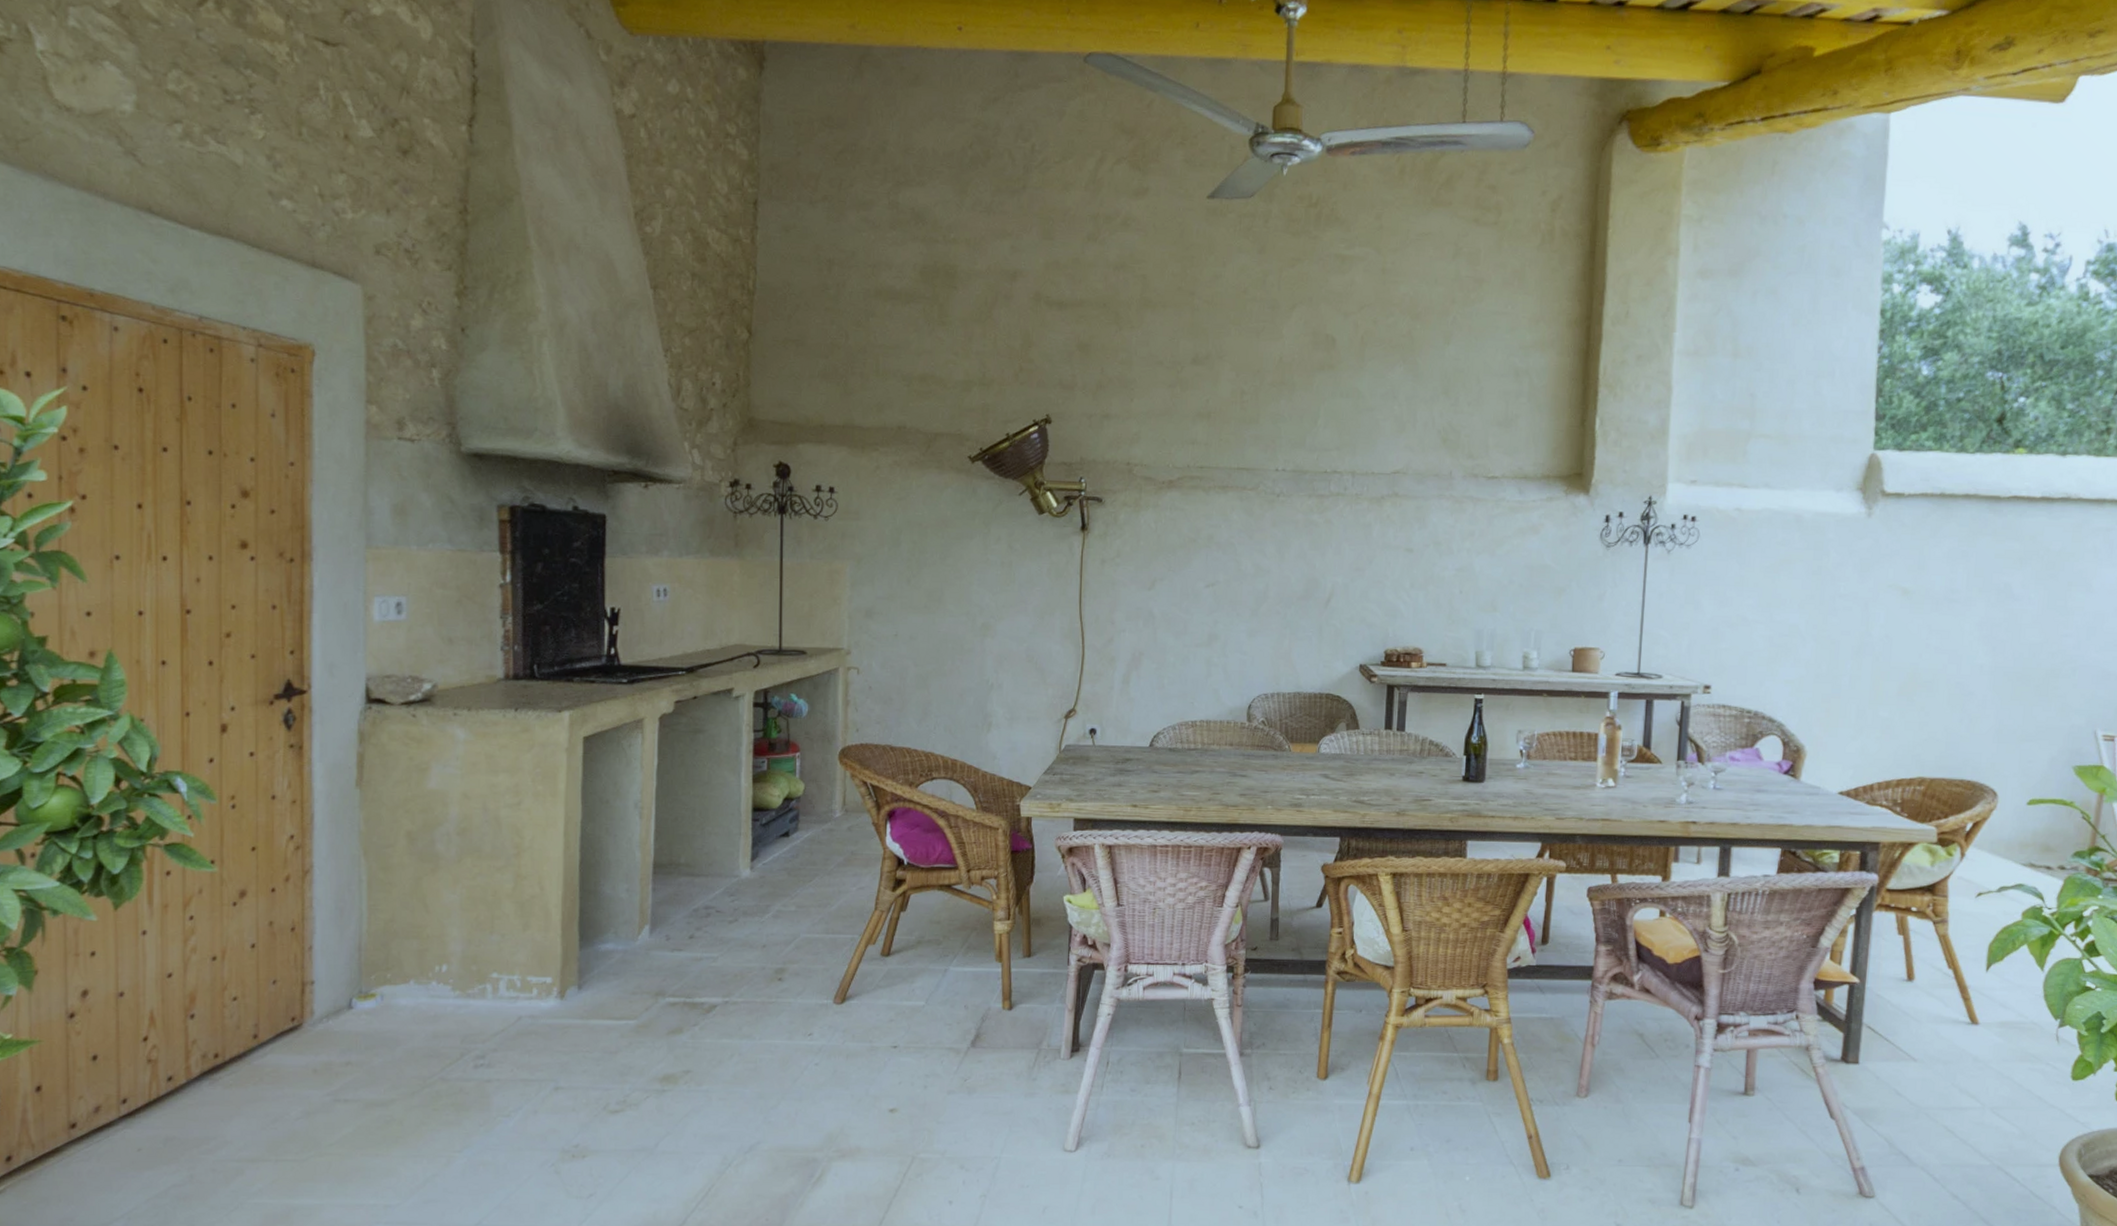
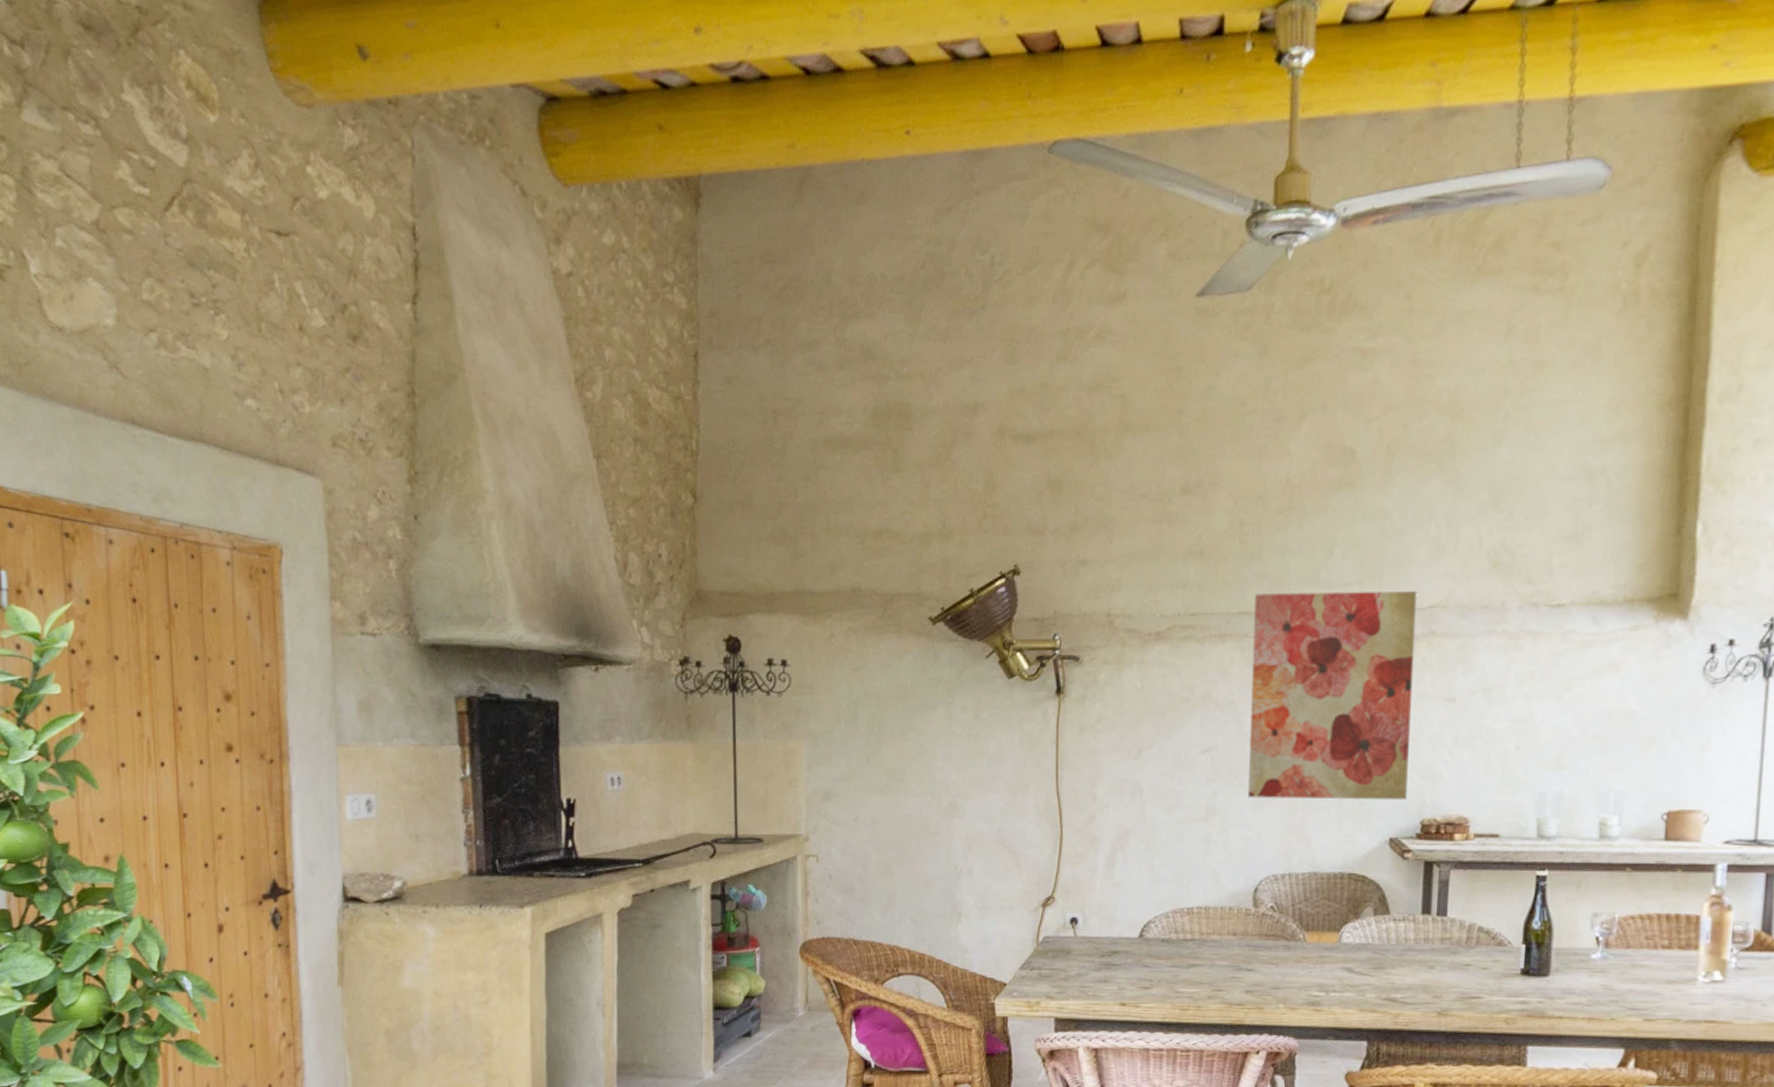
wall art: none [1243,453,1384,633] -> present [1247,591,1418,801]

